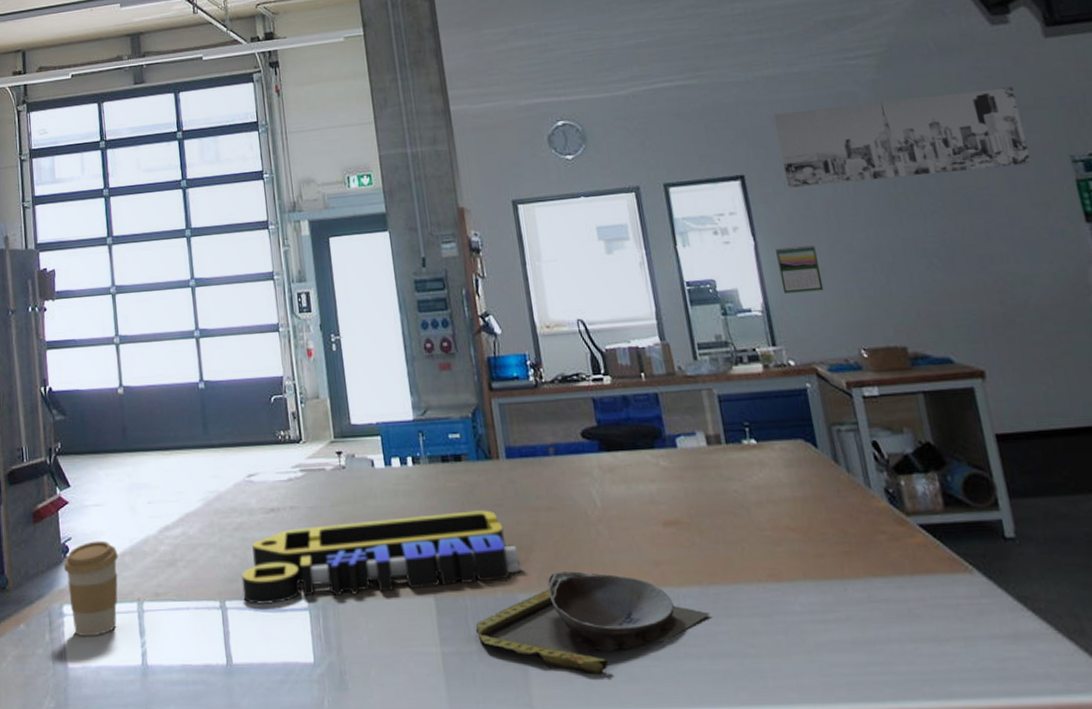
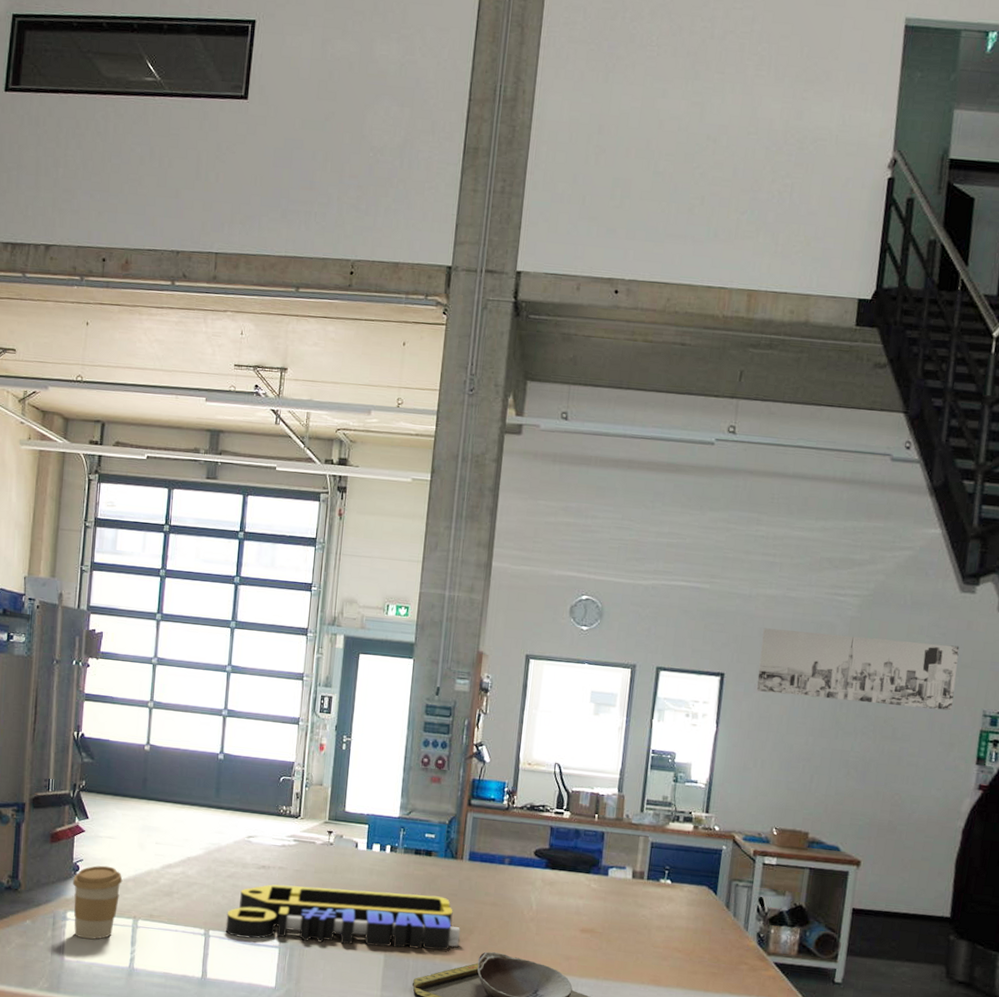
calendar: present [775,245,824,294] -> none [727,737,763,778]

